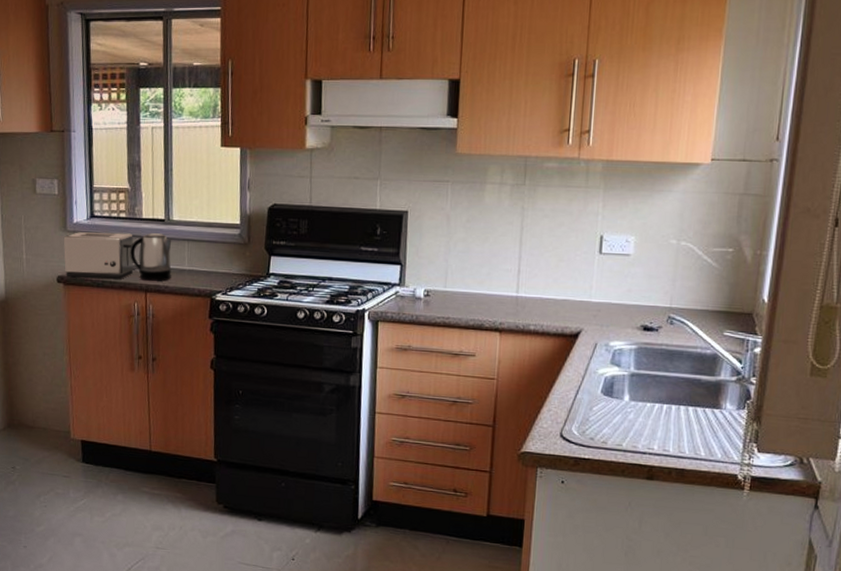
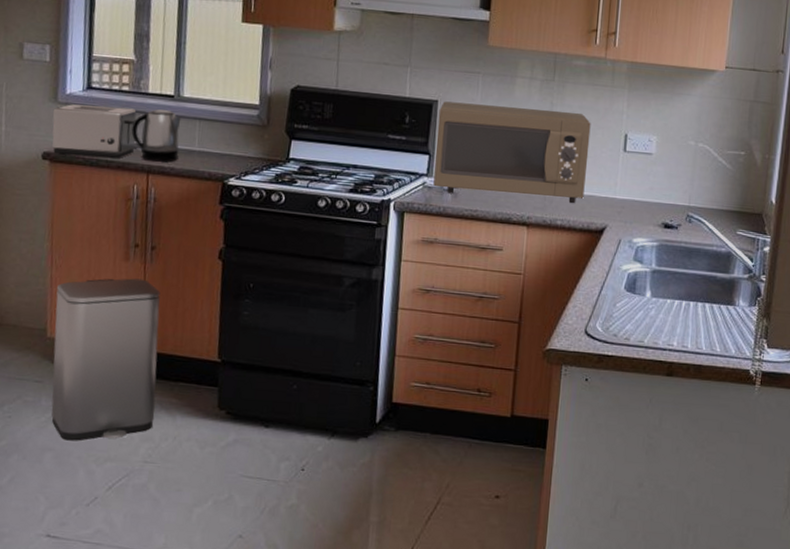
pedal bin: none [76,386,163,528] -> present [51,278,161,441]
microwave: none [405,211,564,309] -> present [433,101,591,204]

